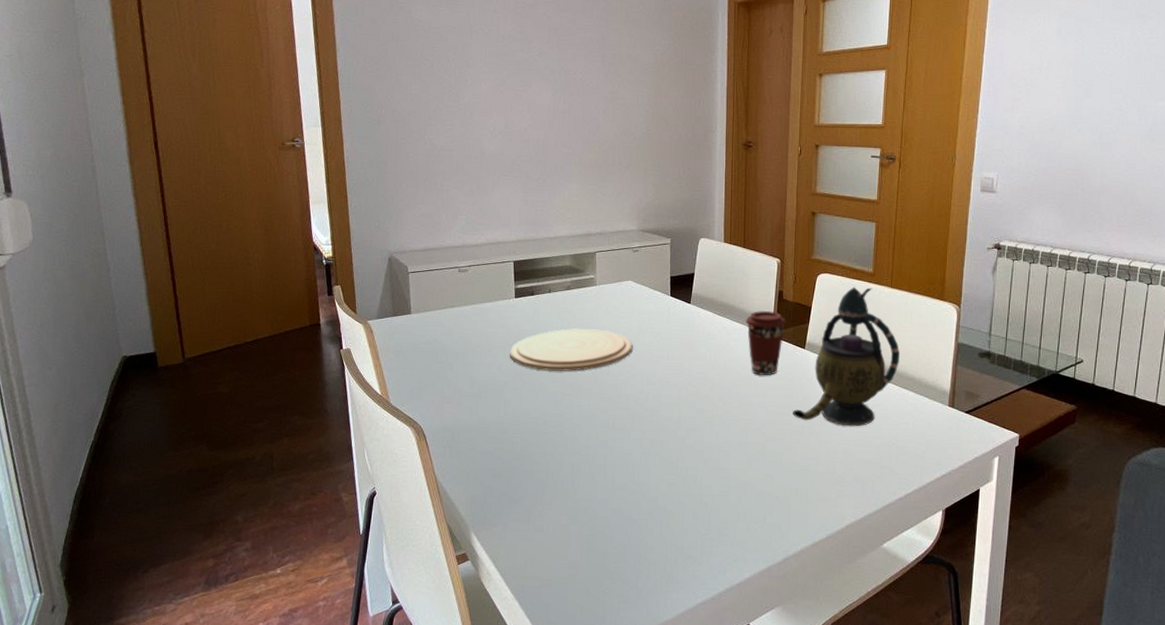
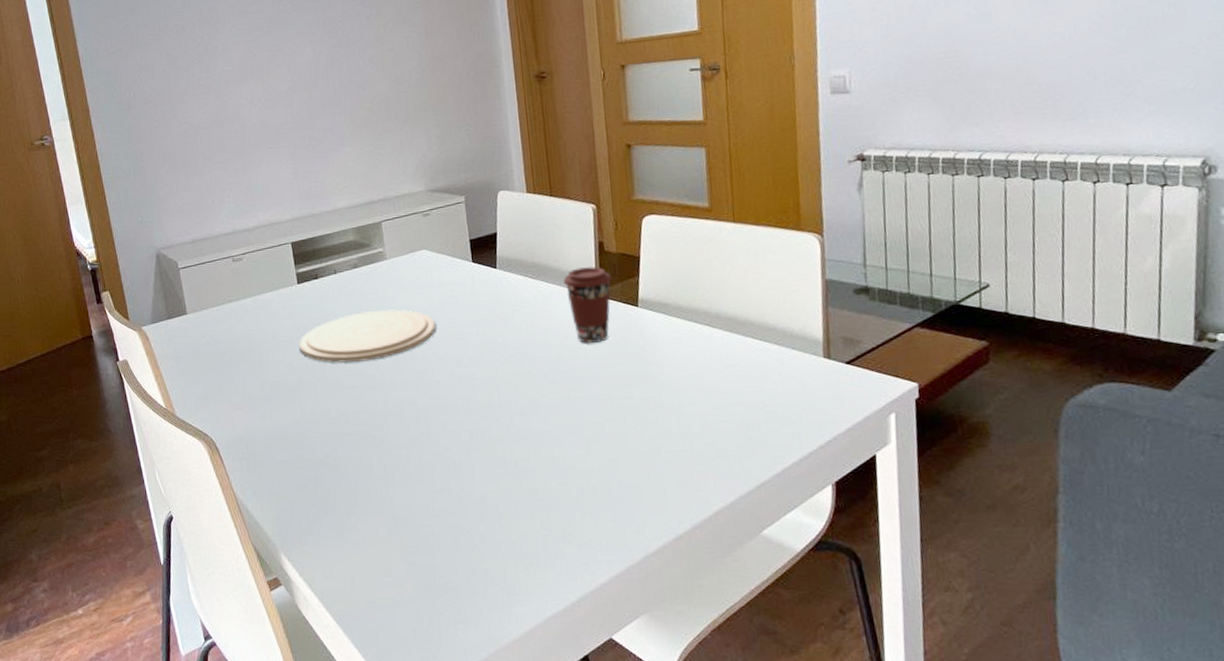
teapot: present [793,287,901,427] -> none [633,225,756,394]

